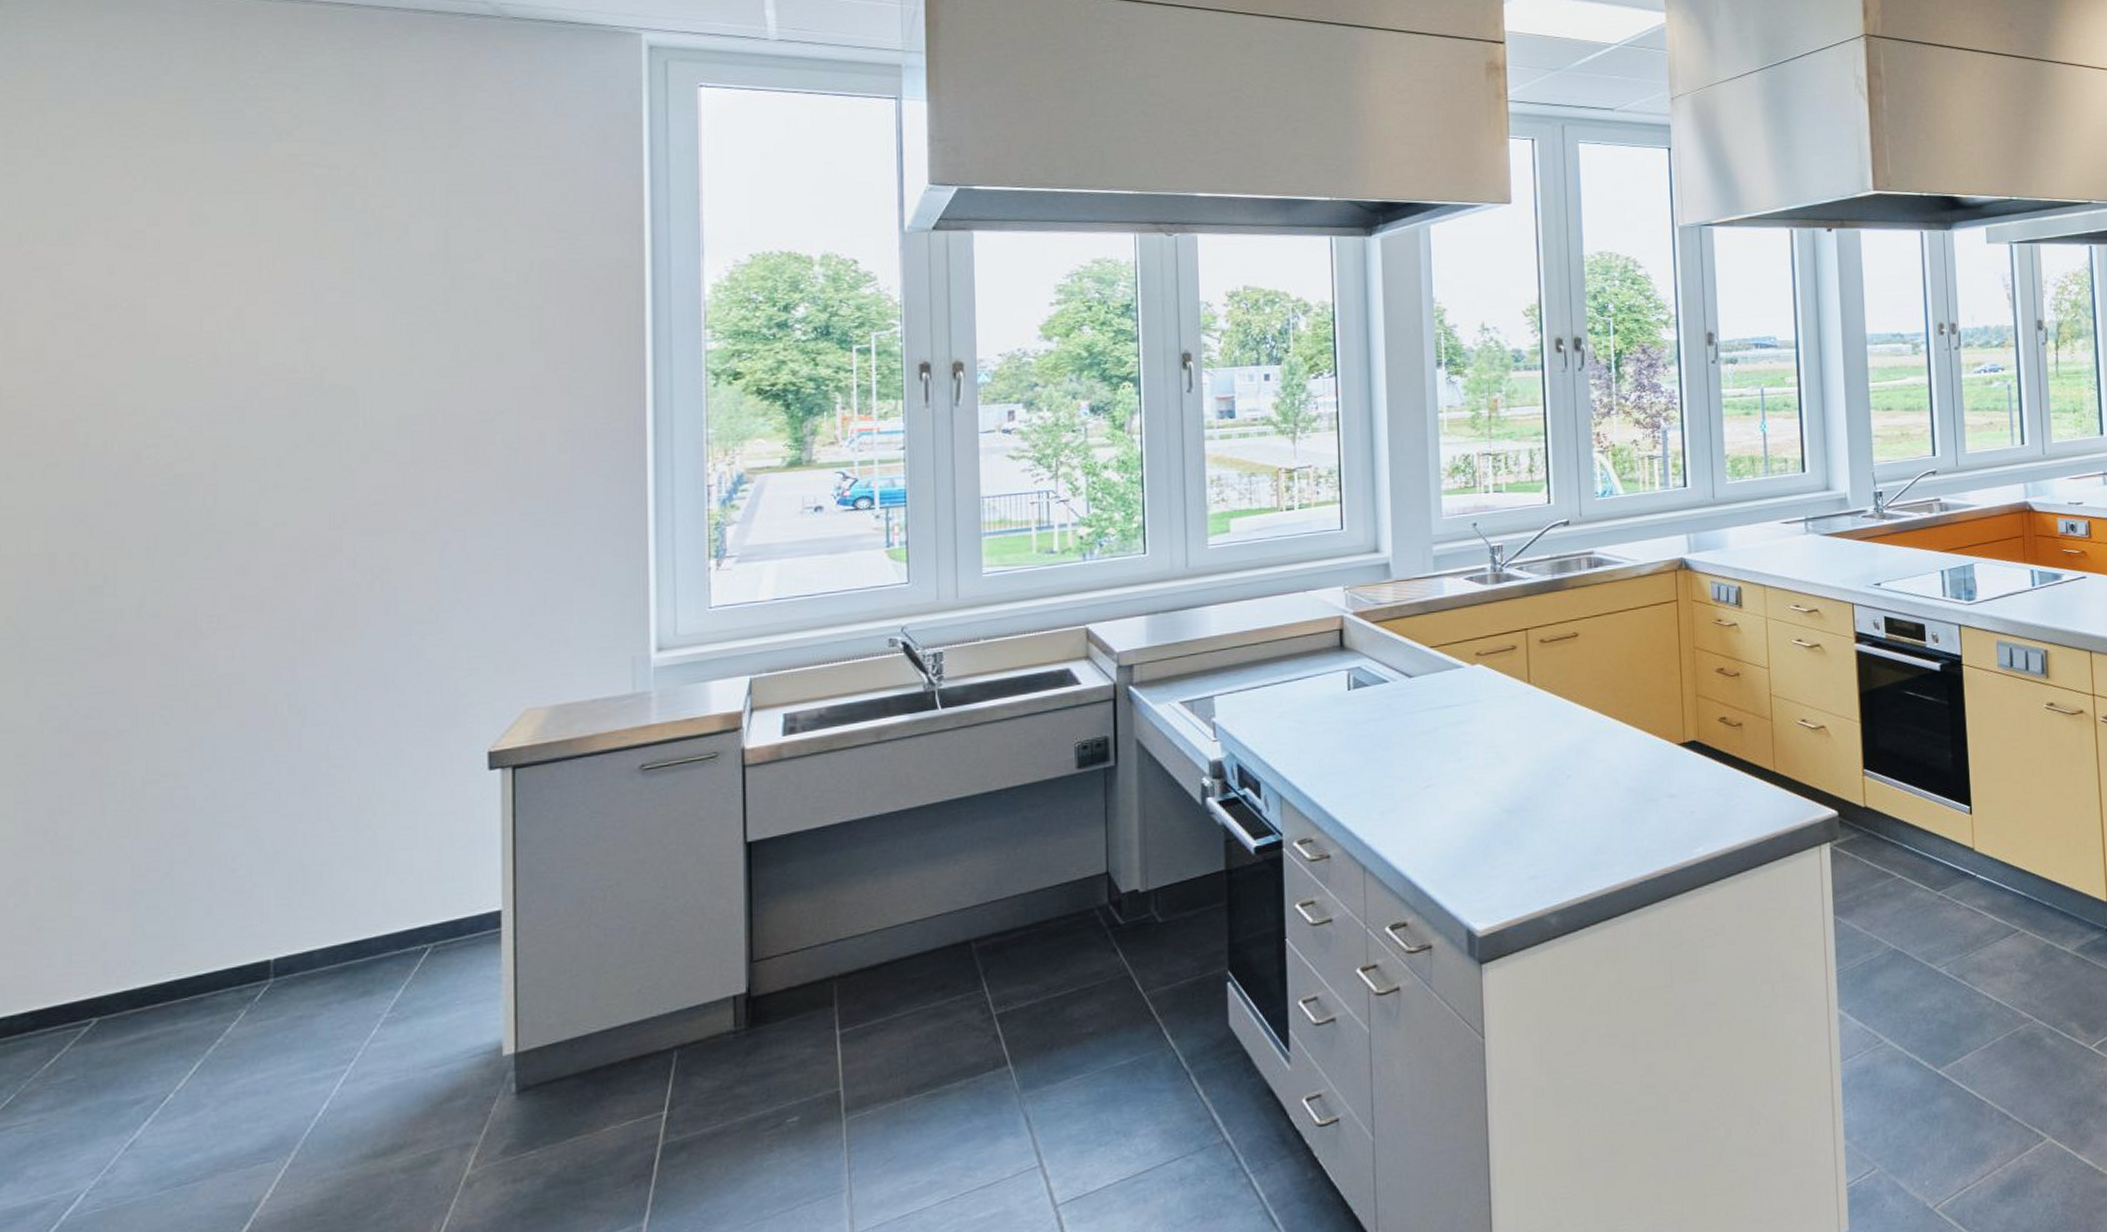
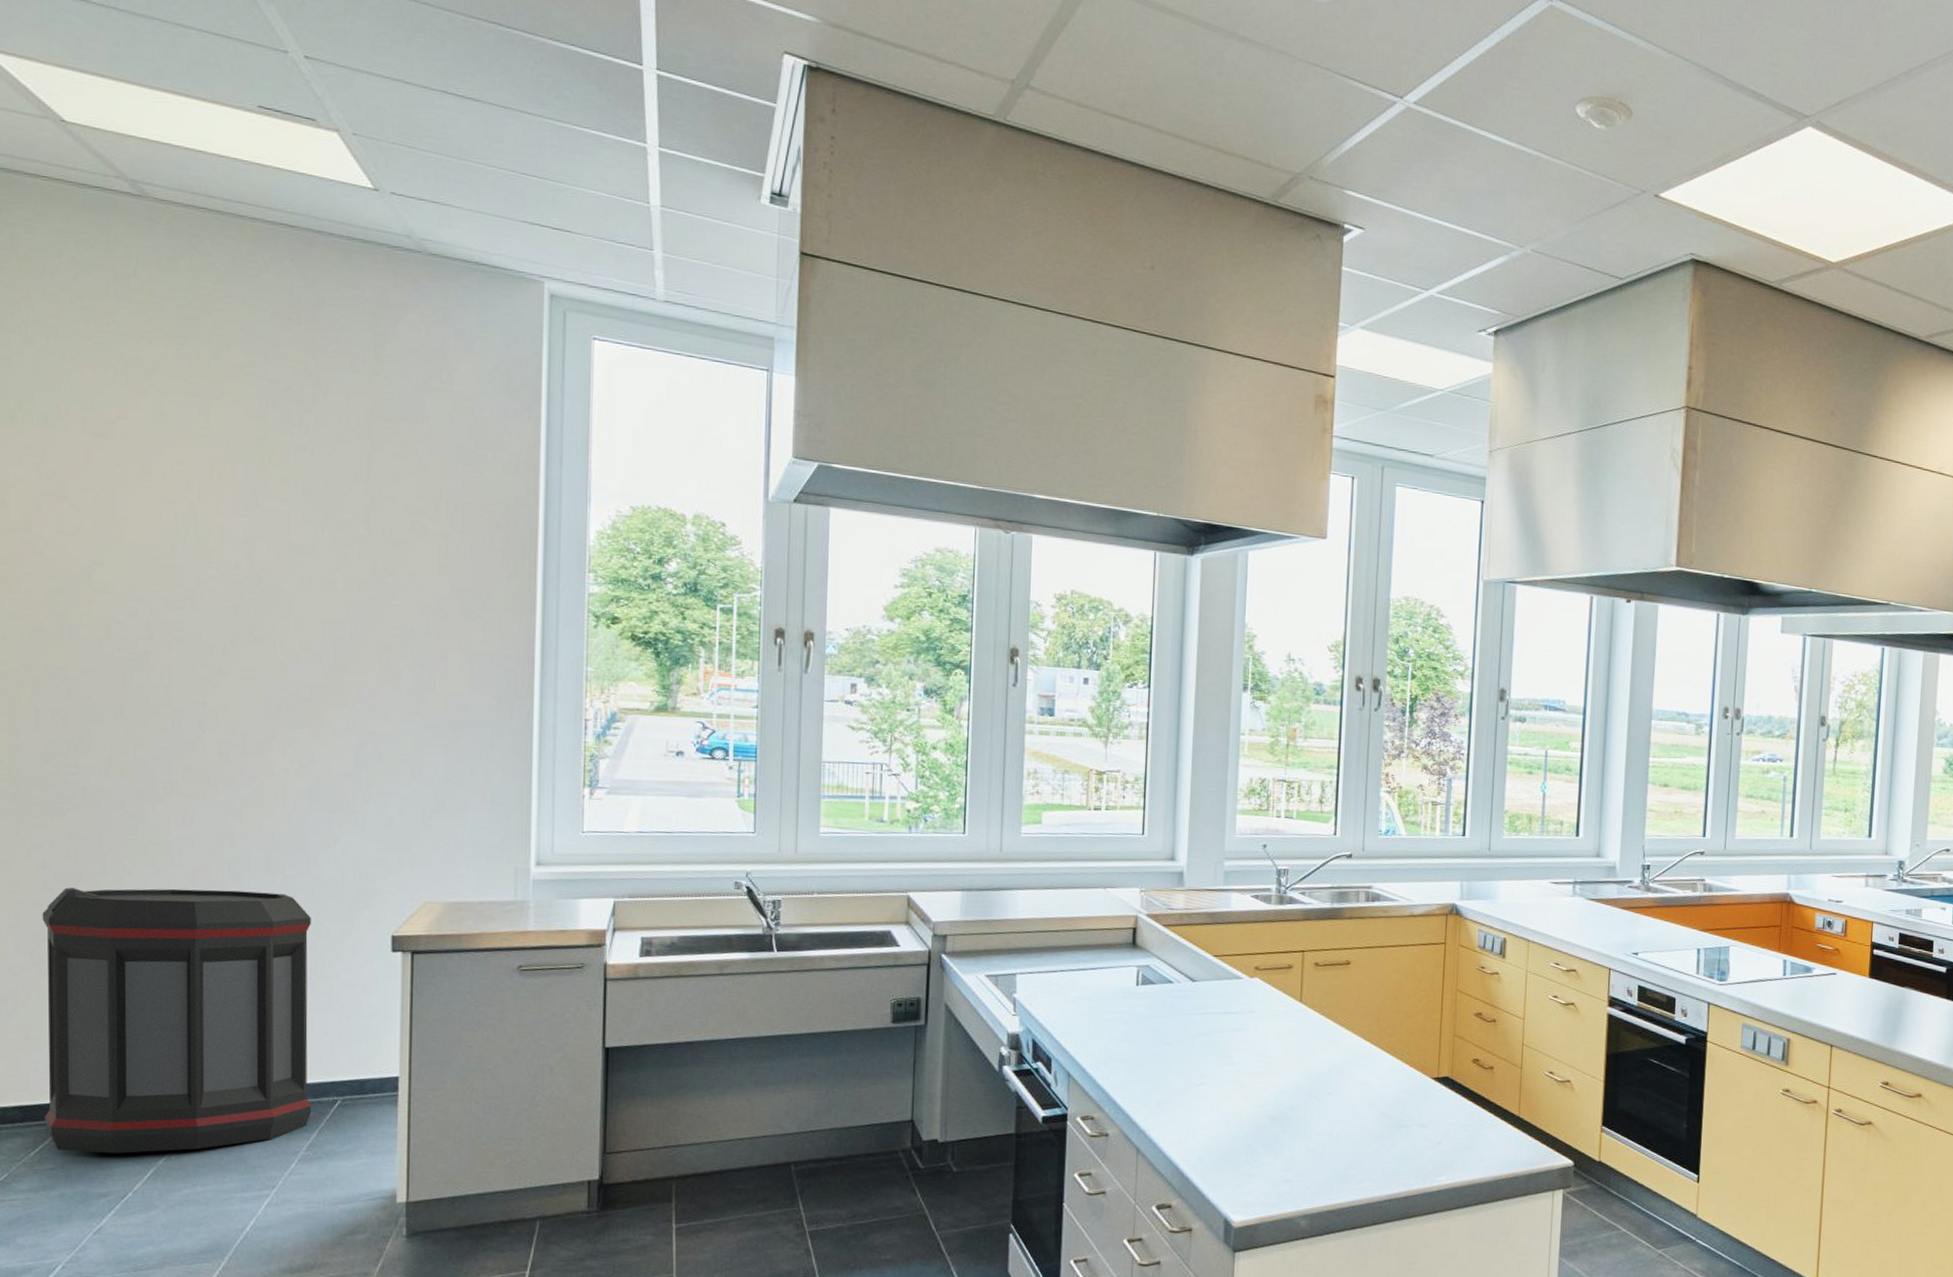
trash can: none [58,722,397,1057] -> present [42,887,312,1154]

